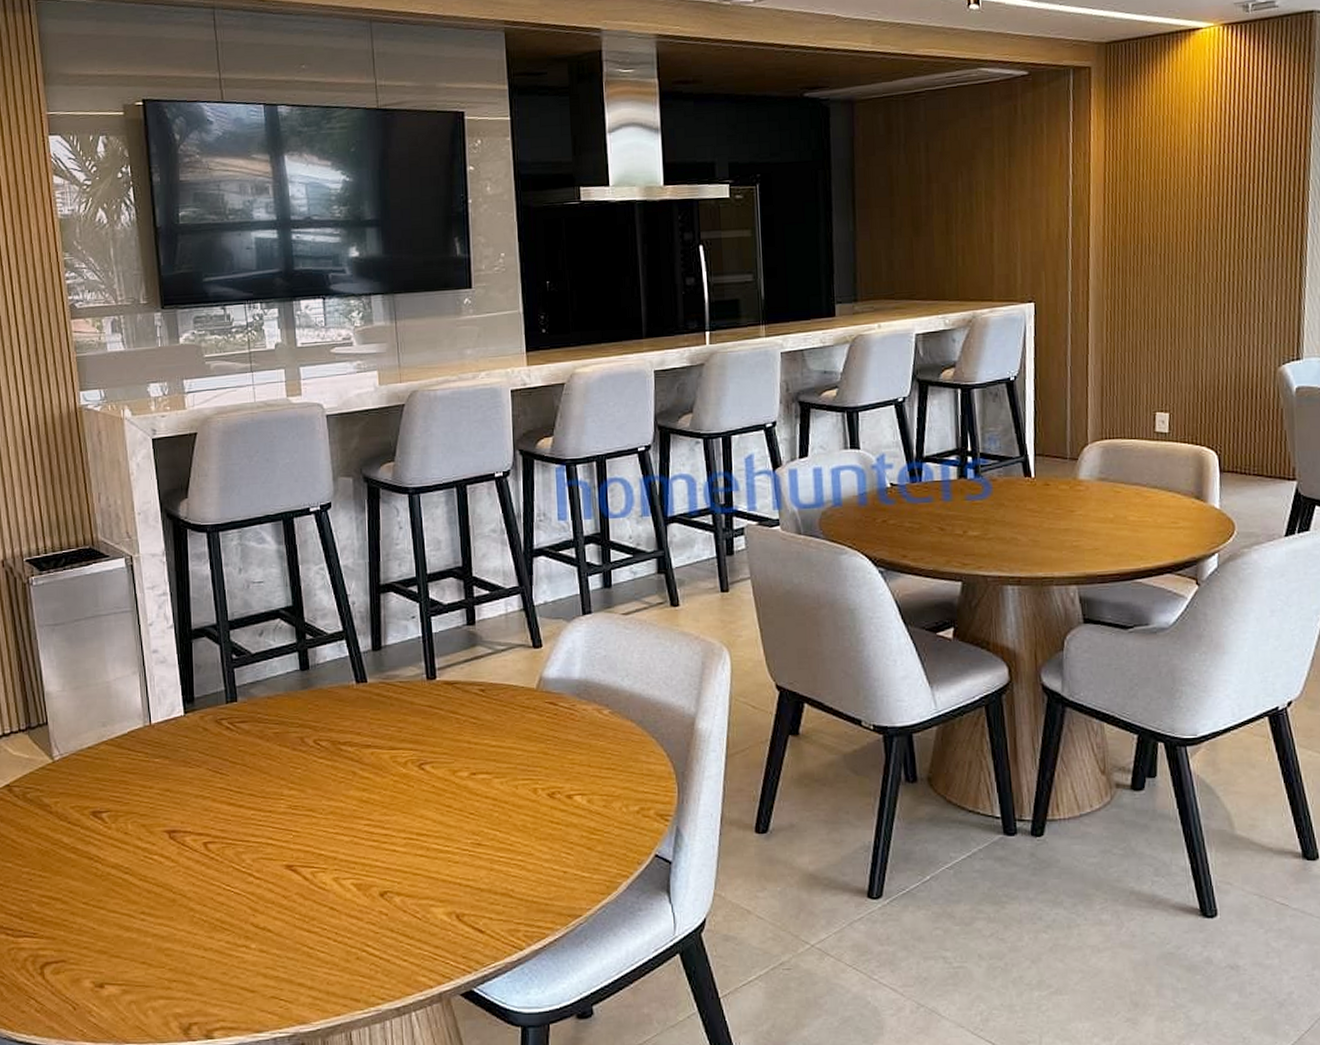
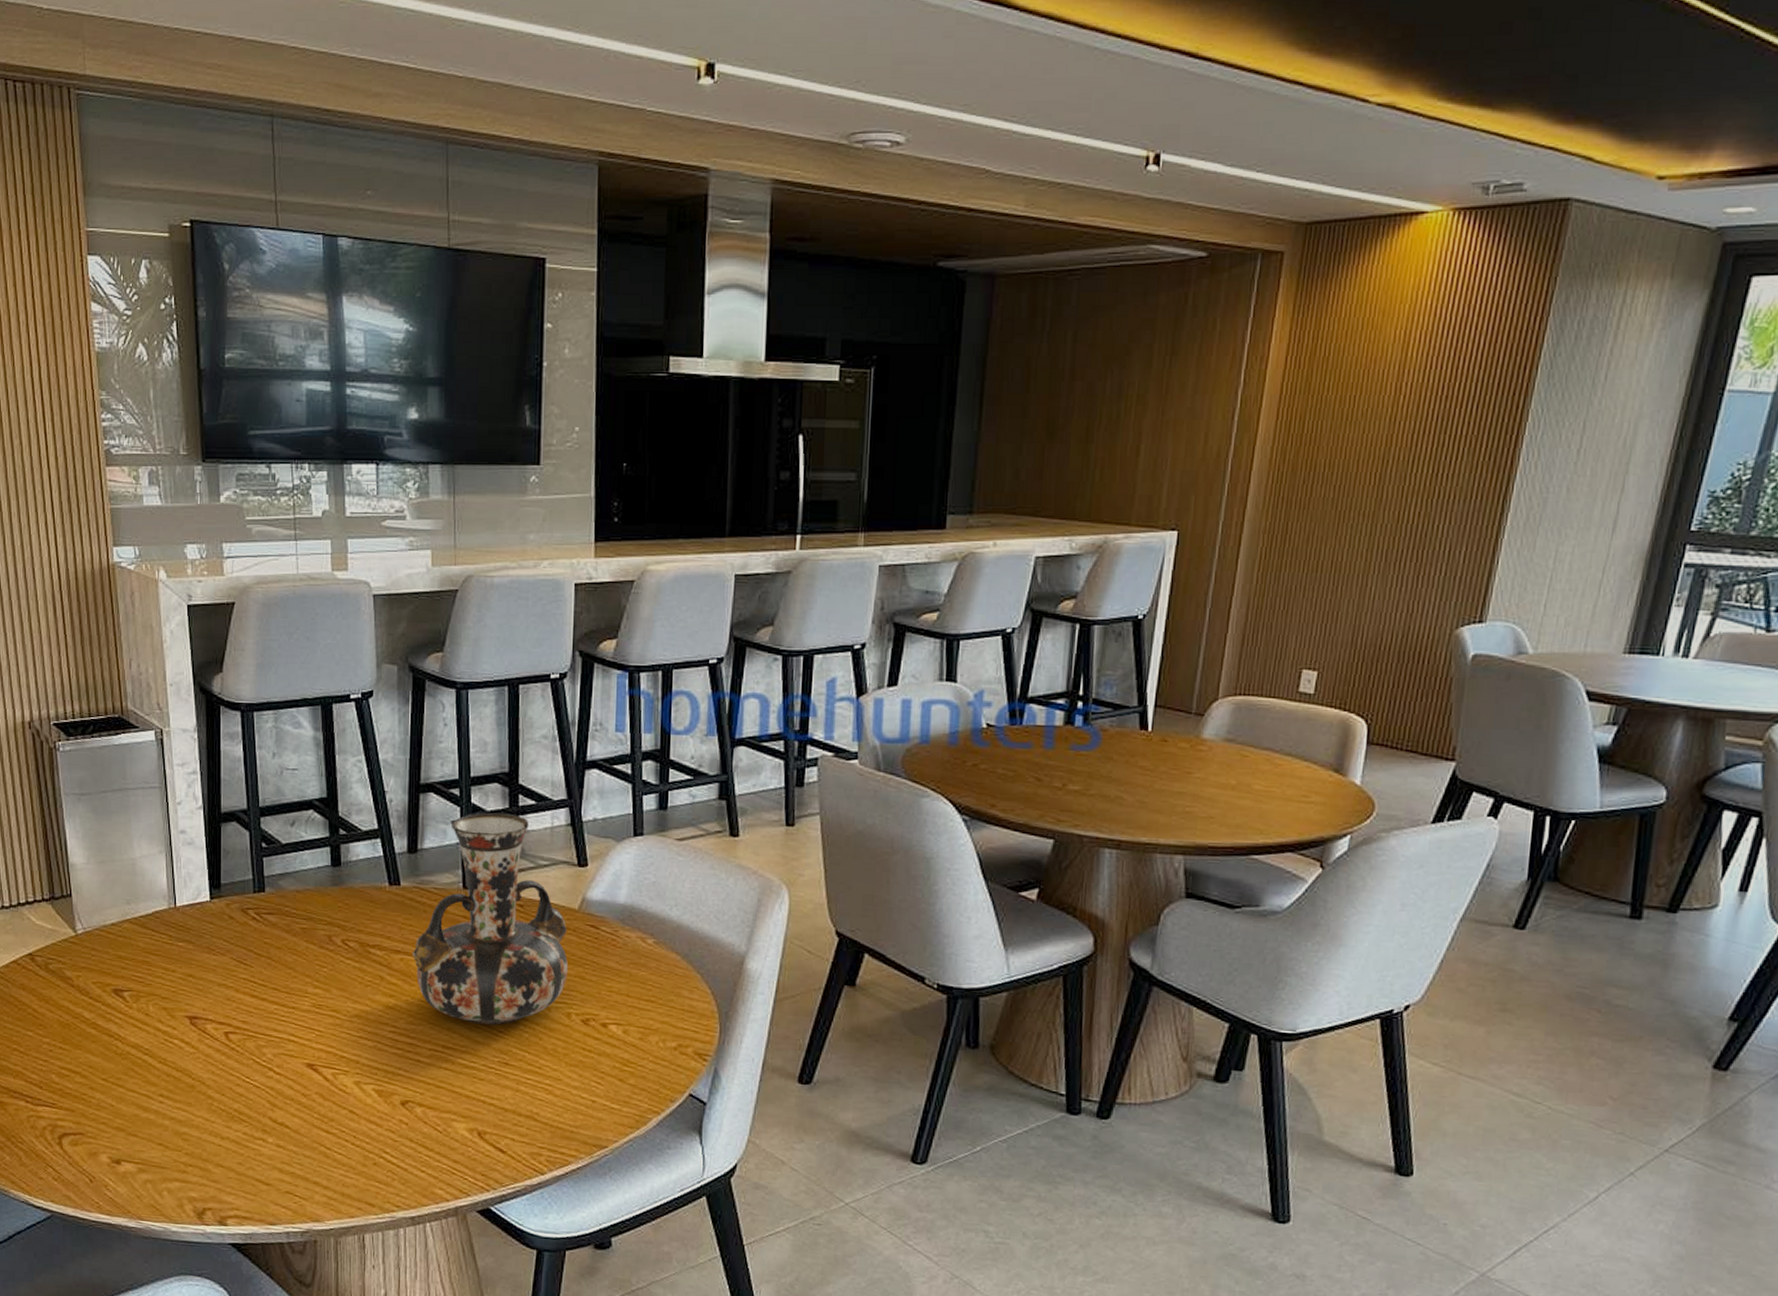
decorative vase: none [383,604,532,808] -> present [413,812,569,1025]

